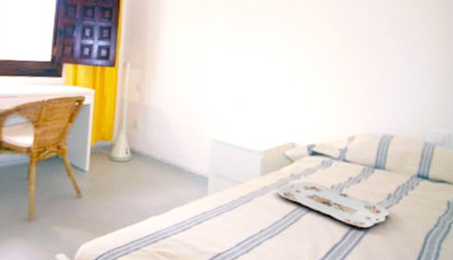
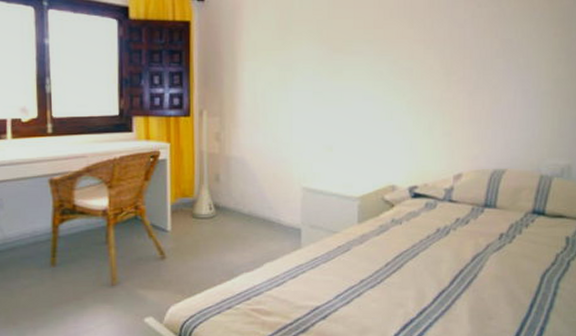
serving tray: present [277,181,390,228] -> none [377,226,502,271]

